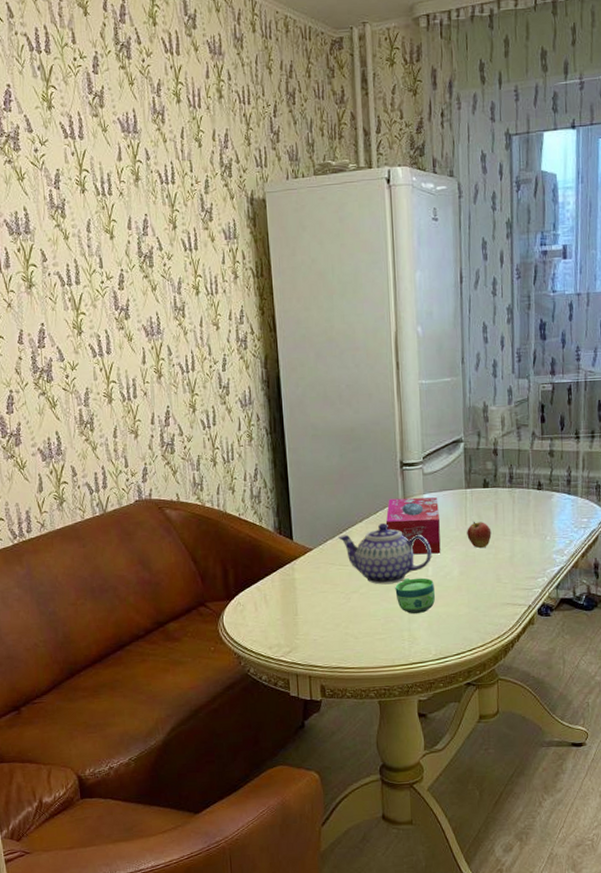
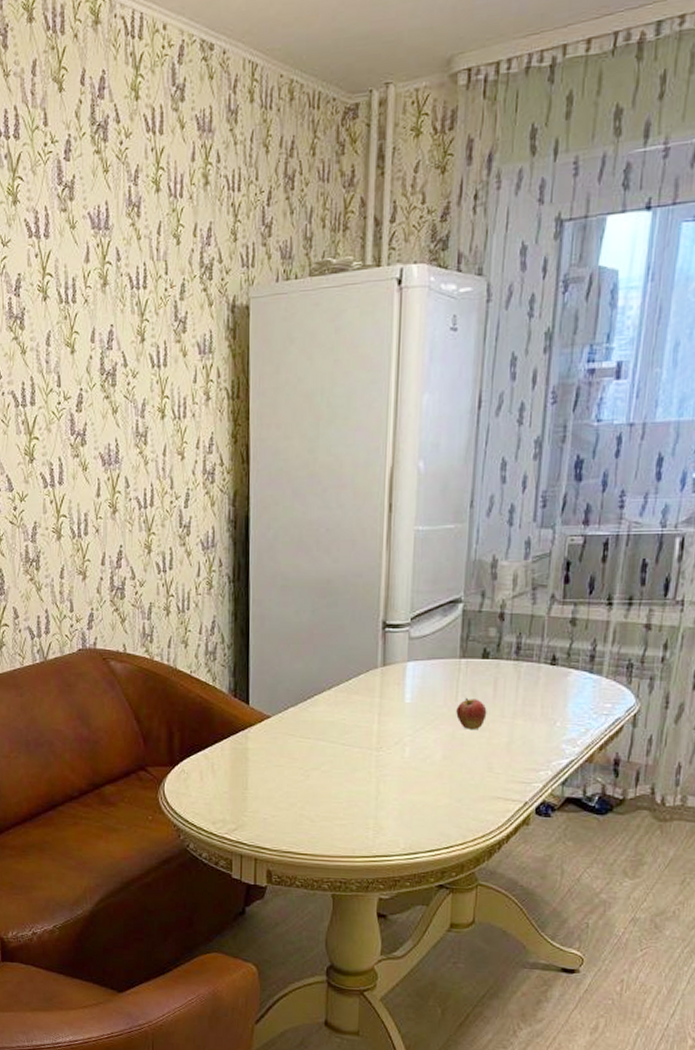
teapot: present [338,523,431,585] -> none [302,693,411,764]
tissue box: present [385,497,441,555] -> none [358,665,425,732]
cup: present [395,577,436,614] -> none [363,758,411,801]

